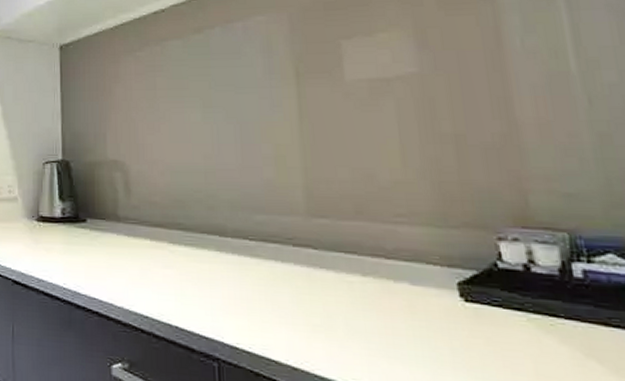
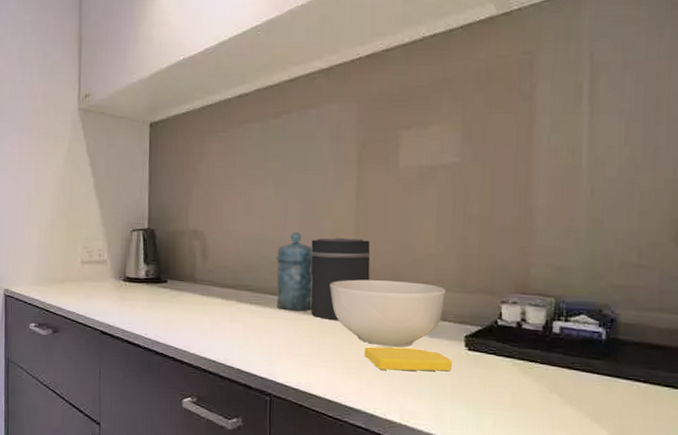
canister: none [211,159,260,253] -> present [276,232,313,311]
cylinder: none [251,165,327,264] -> present [311,238,371,320]
bowl: none [278,214,426,298] -> present [330,279,447,347]
sponge: none [330,297,447,330] -> present [364,346,452,372]

